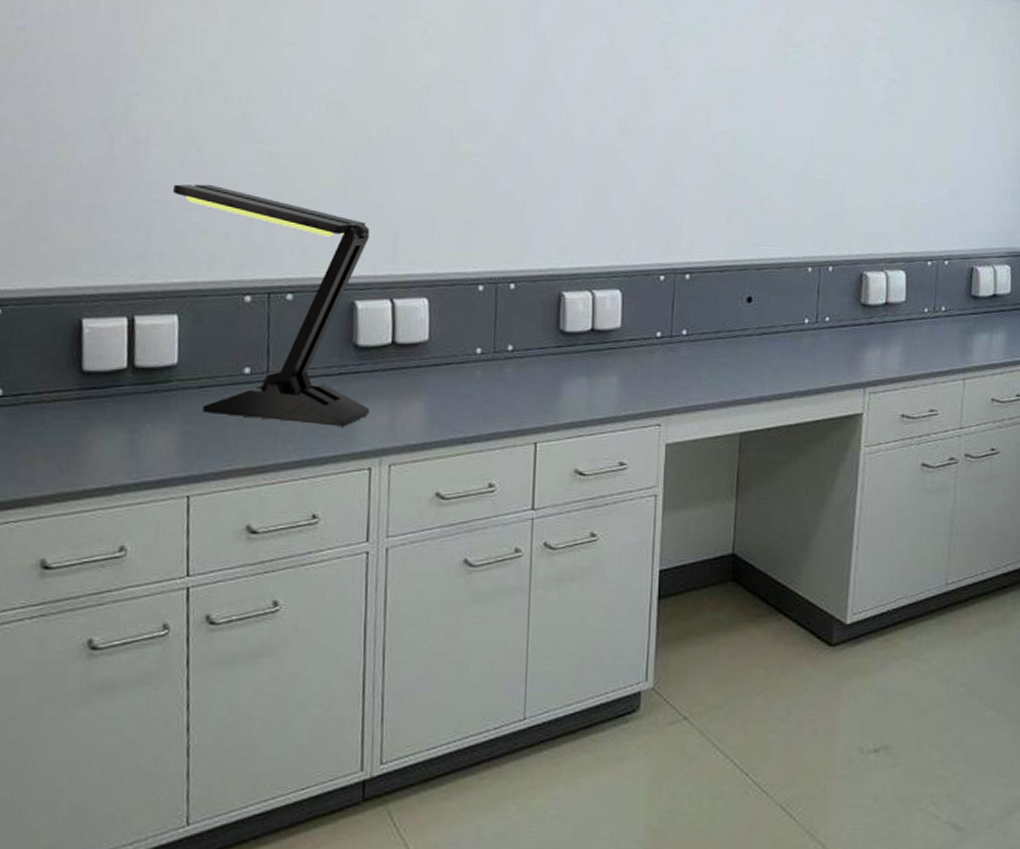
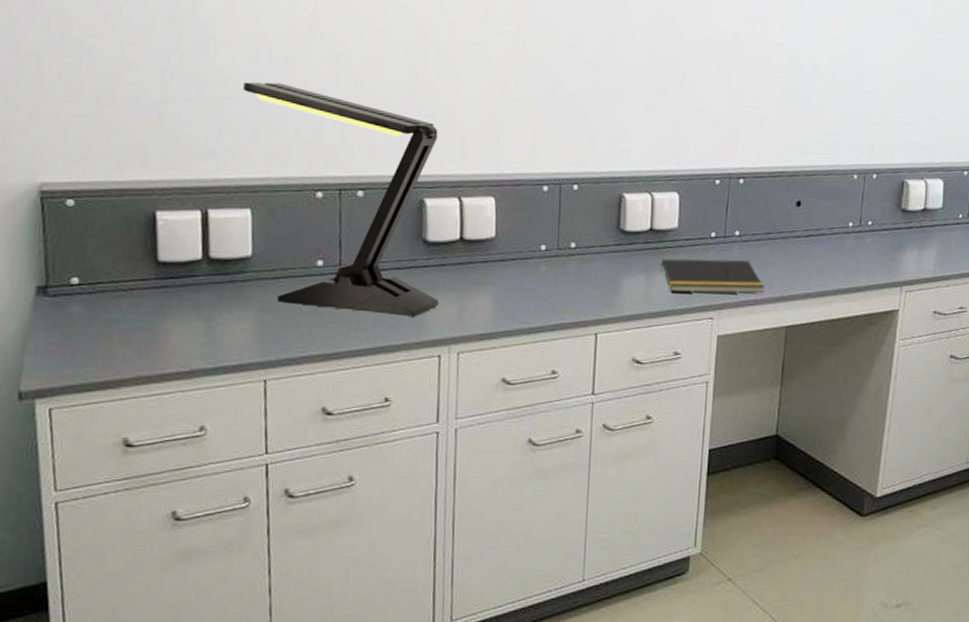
notepad: none [602,360,715,398] -> present [659,258,764,294]

